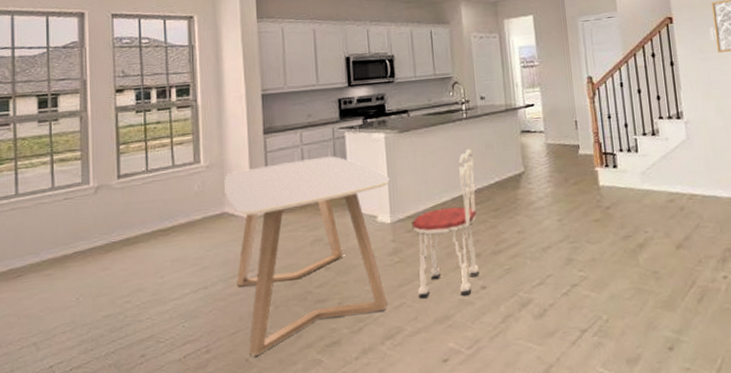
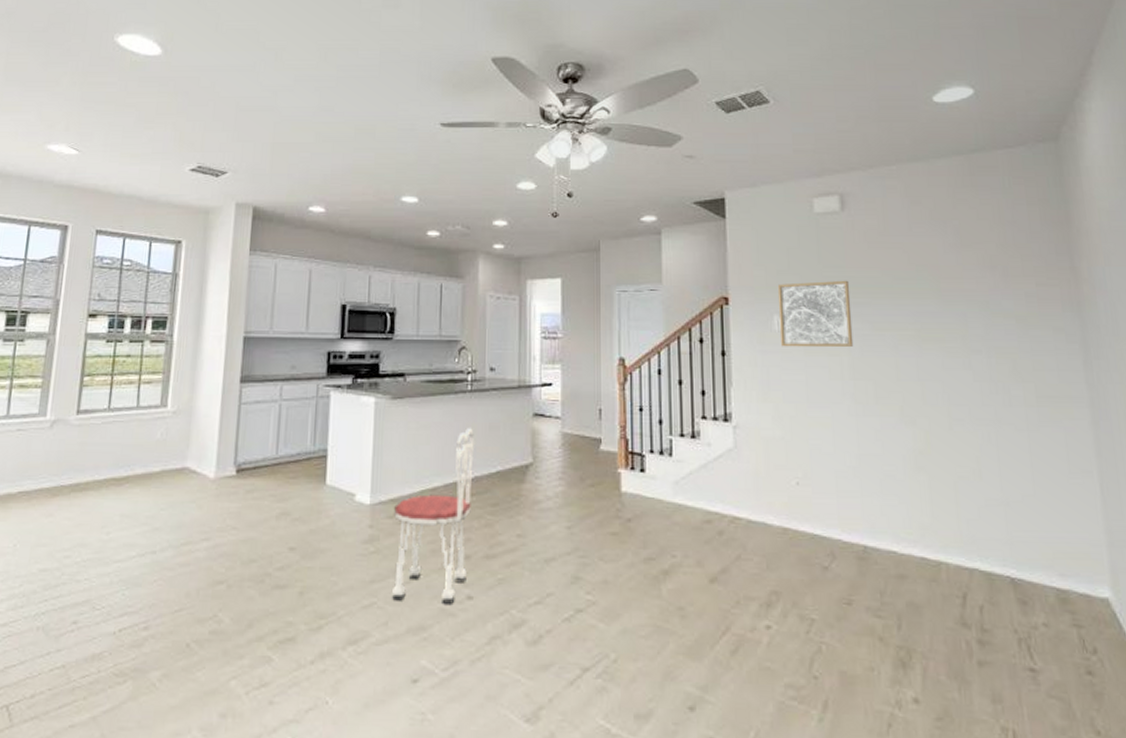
dining table: present [224,156,390,356] -> none [188,416,375,642]

